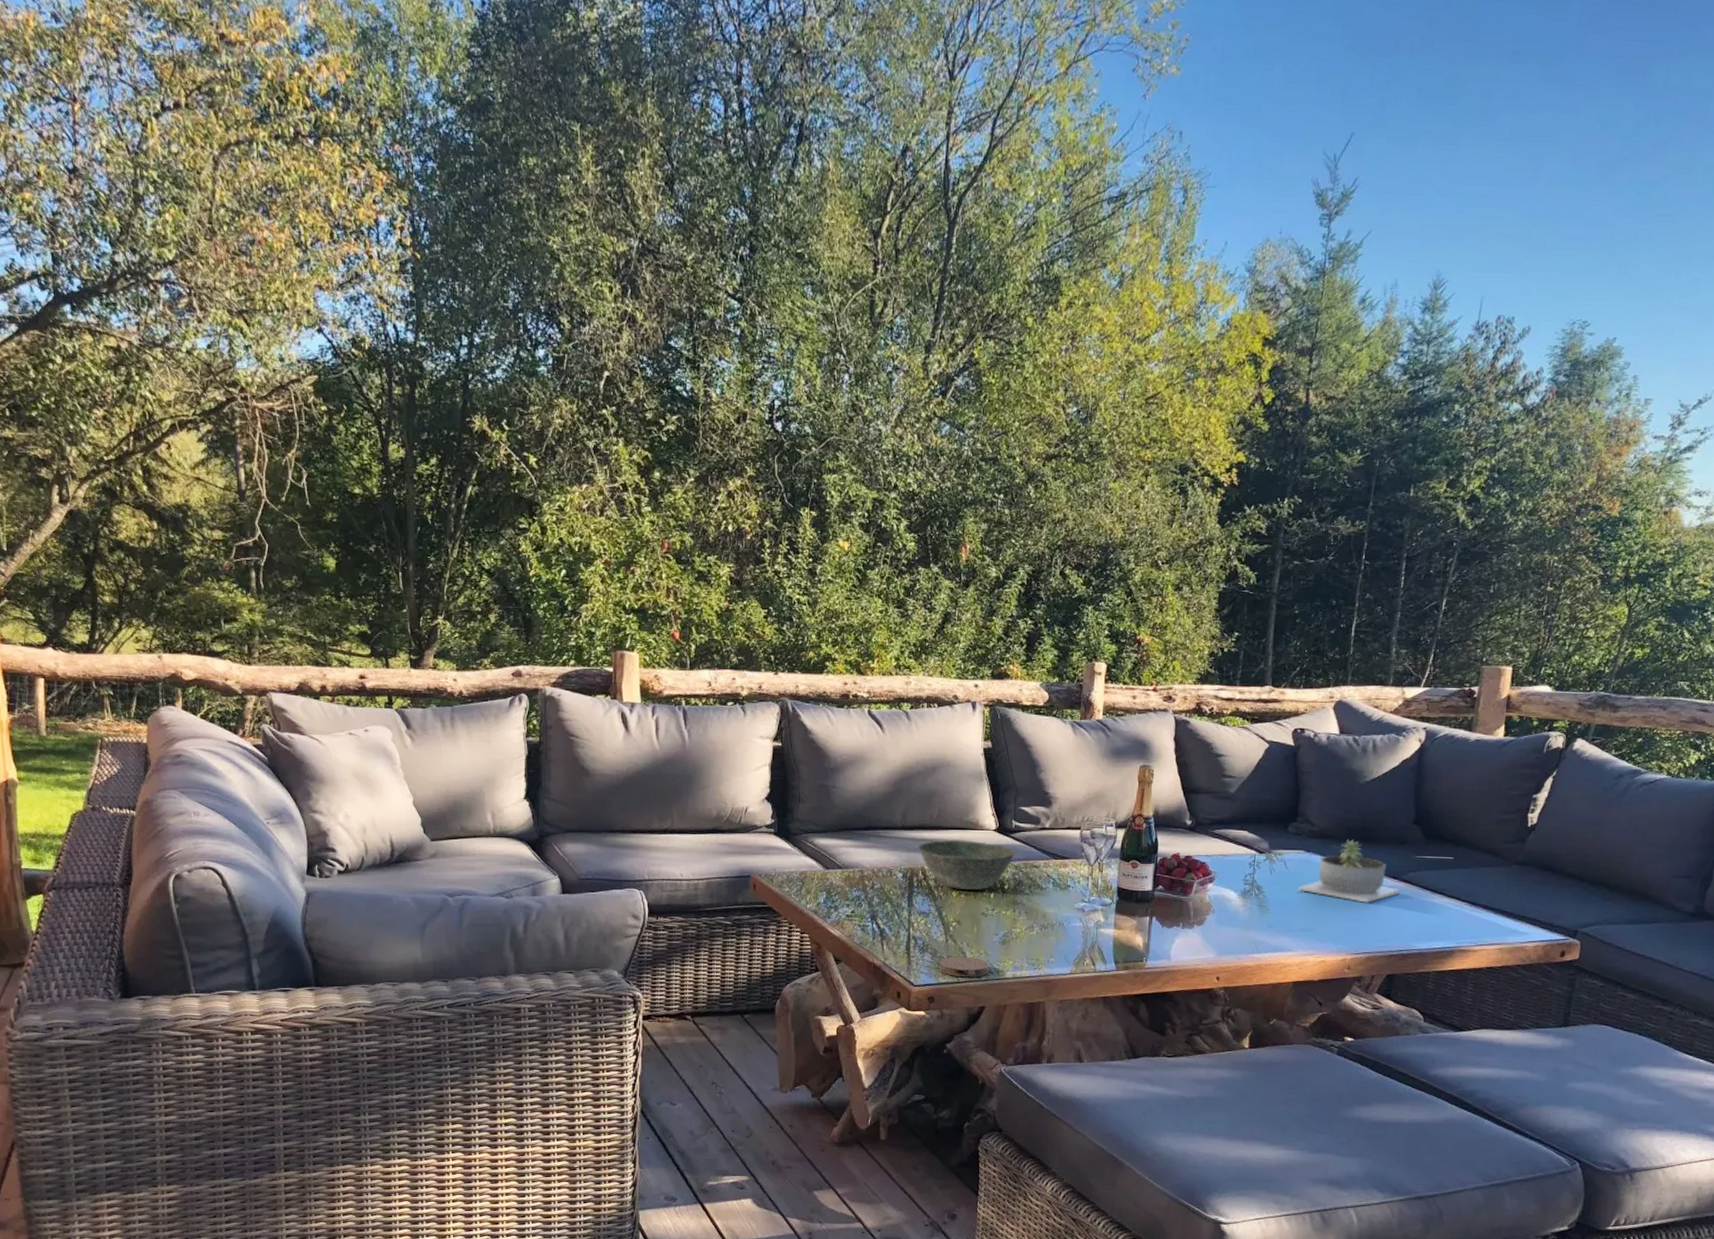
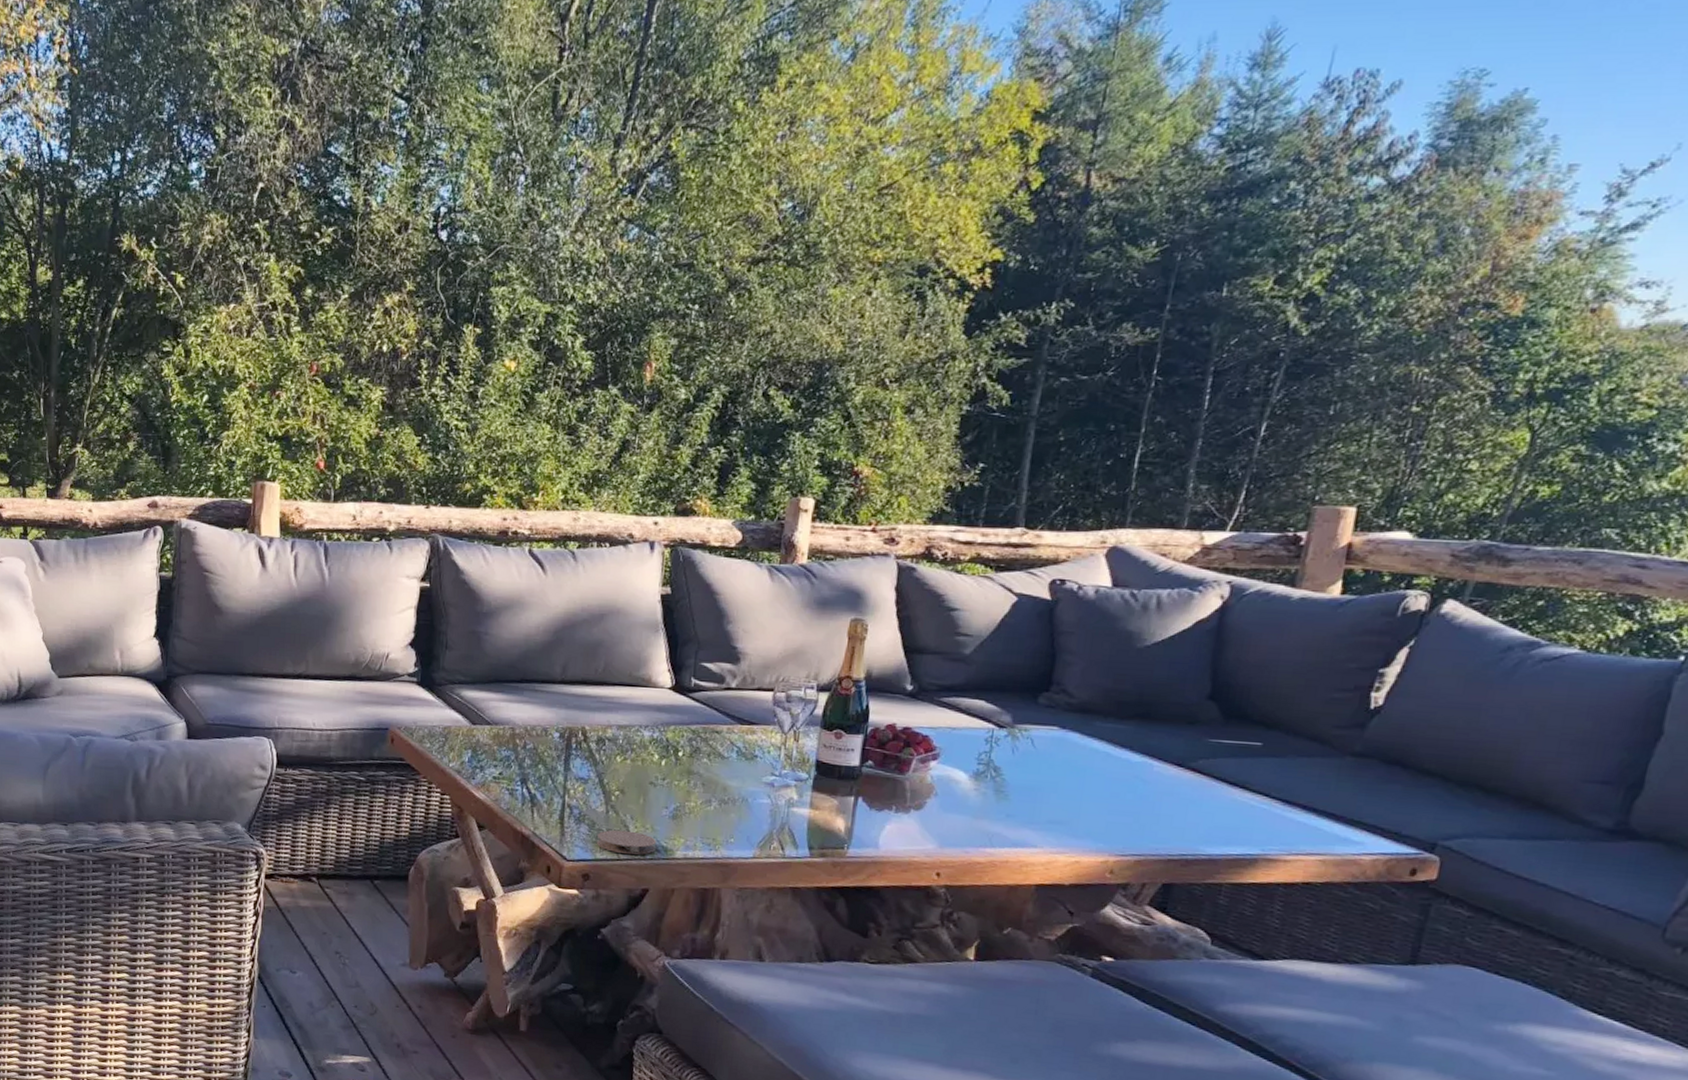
bowl: present [917,839,1017,890] -> none [578,697,695,756]
succulent planter: present [1298,839,1400,903] -> none [1048,715,1186,794]

